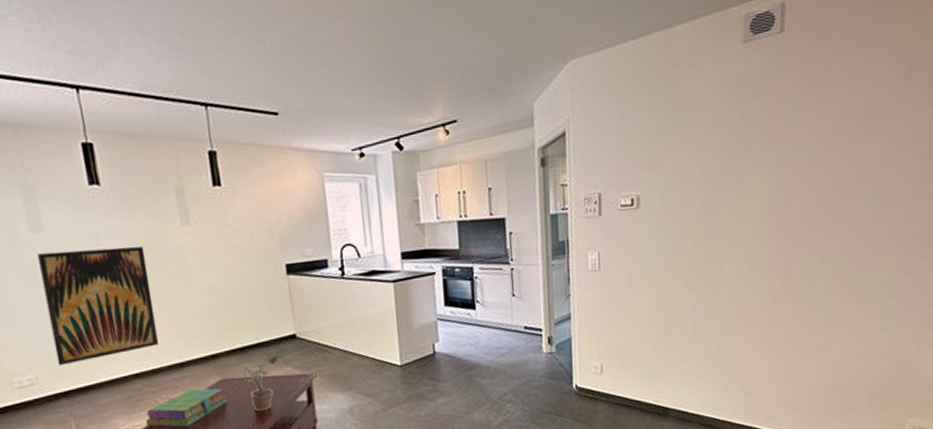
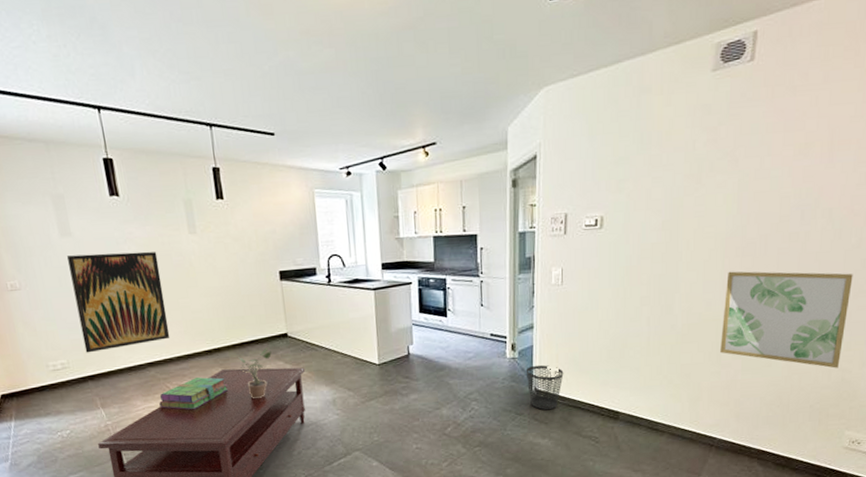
wastebasket: none [564,359,607,410] -> present [525,364,564,410]
wall art: none [771,249,901,351] -> present [720,271,853,368]

